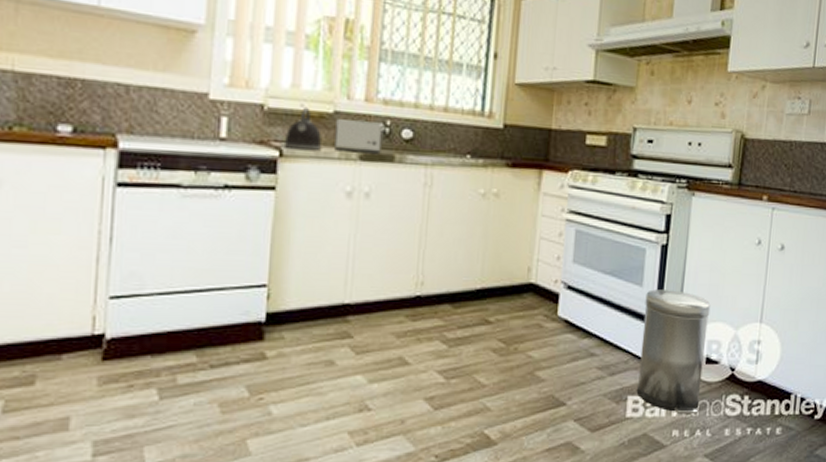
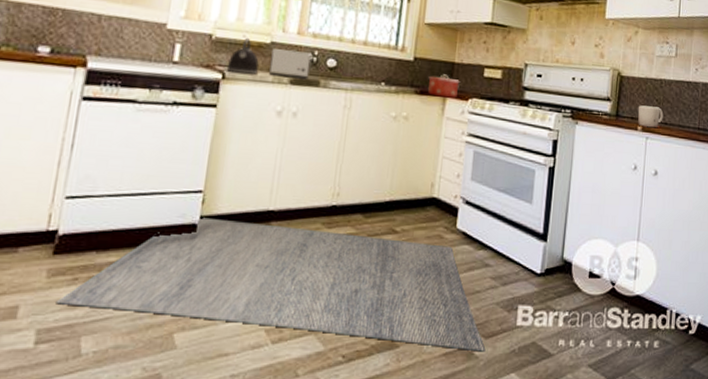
rug: none [111,314,592,446] -> present [56,217,486,352]
casserole: none [520,143,559,171] -> present [427,74,461,98]
pedal bin: present [636,289,711,415] -> none [526,207,593,326]
mug: none [763,172,793,197] -> present [637,105,664,128]

